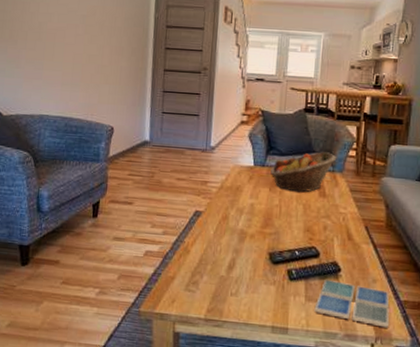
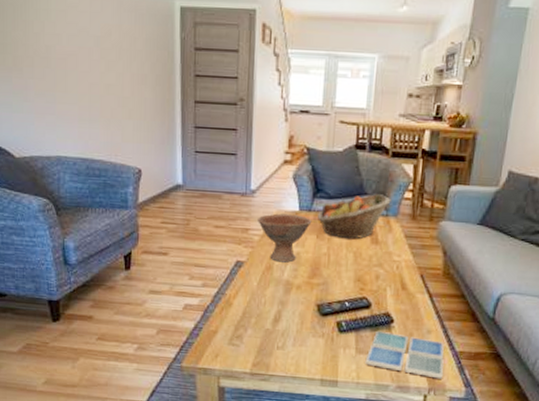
bowl: none [216,168,265,213] -> present [258,213,312,263]

